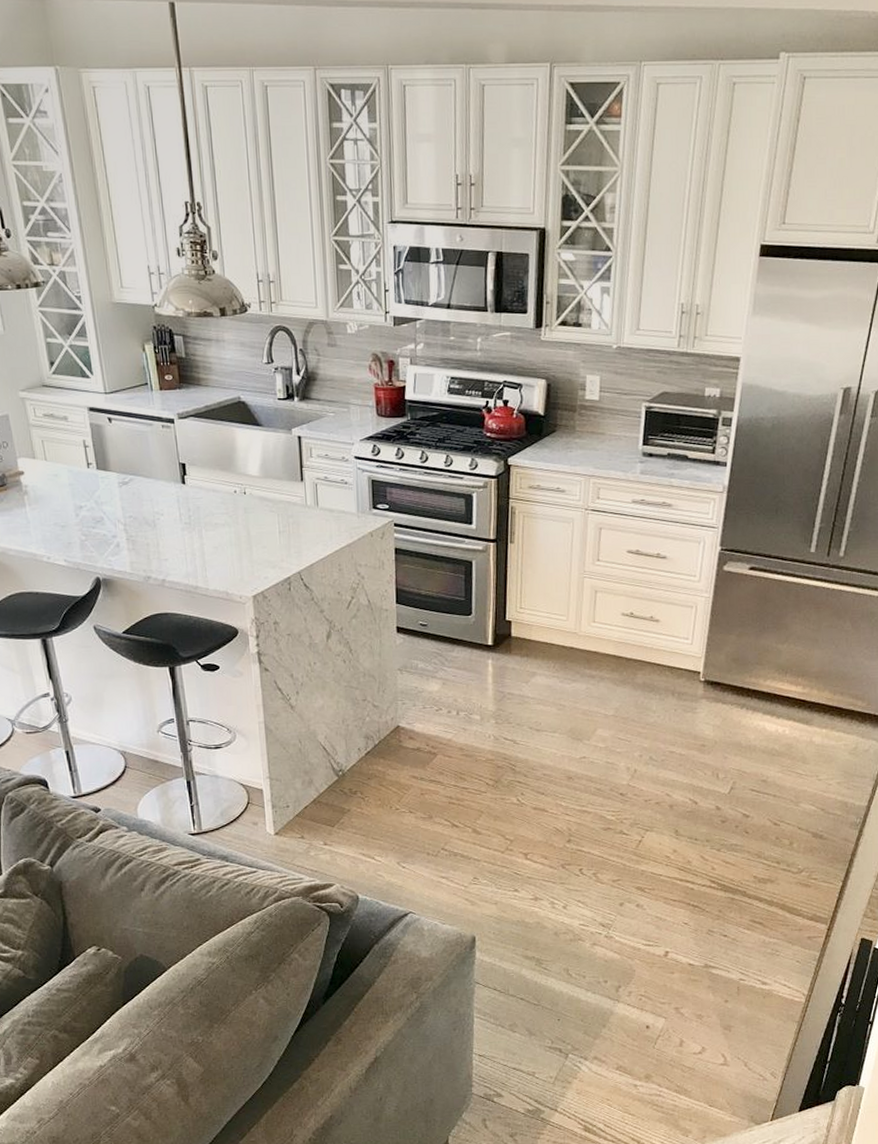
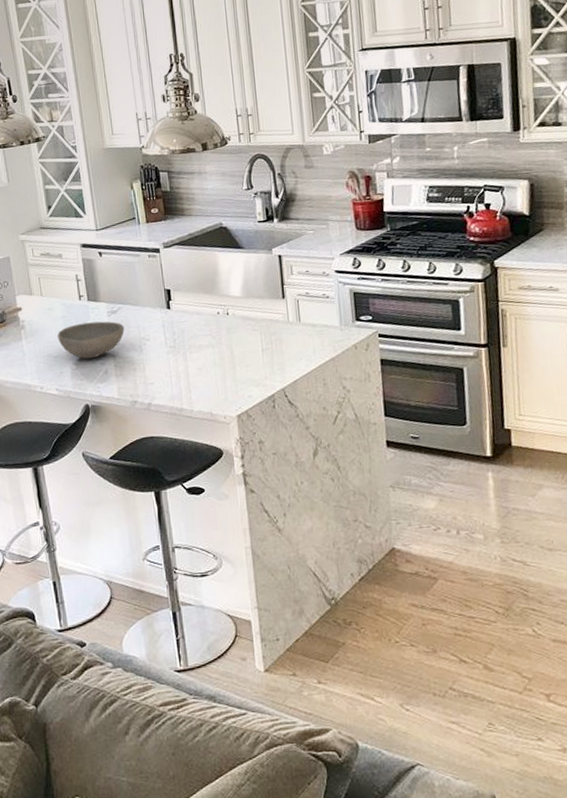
bowl: none [64,492,137,531] -> present [57,321,125,359]

